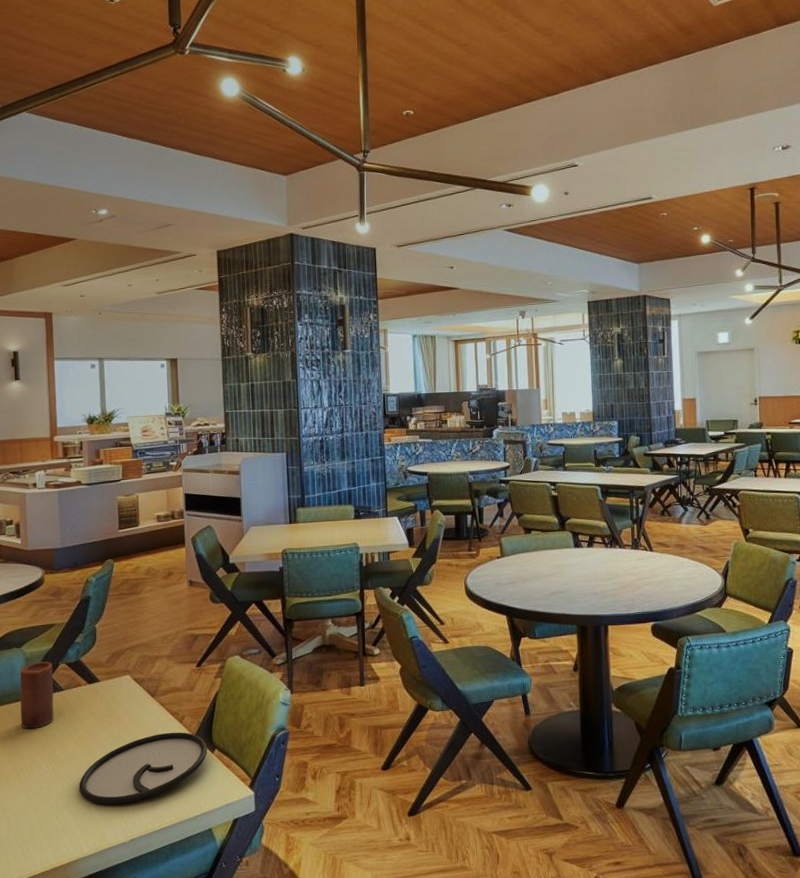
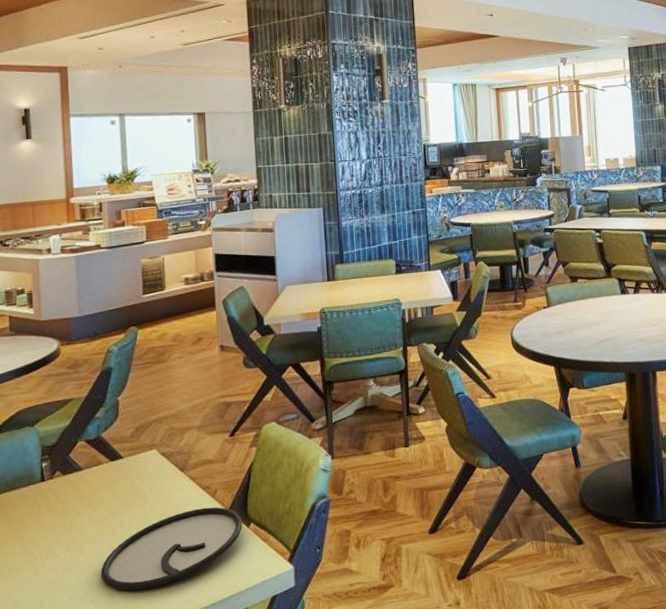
candle: present [19,661,54,729] -> none [33,439,72,515]

